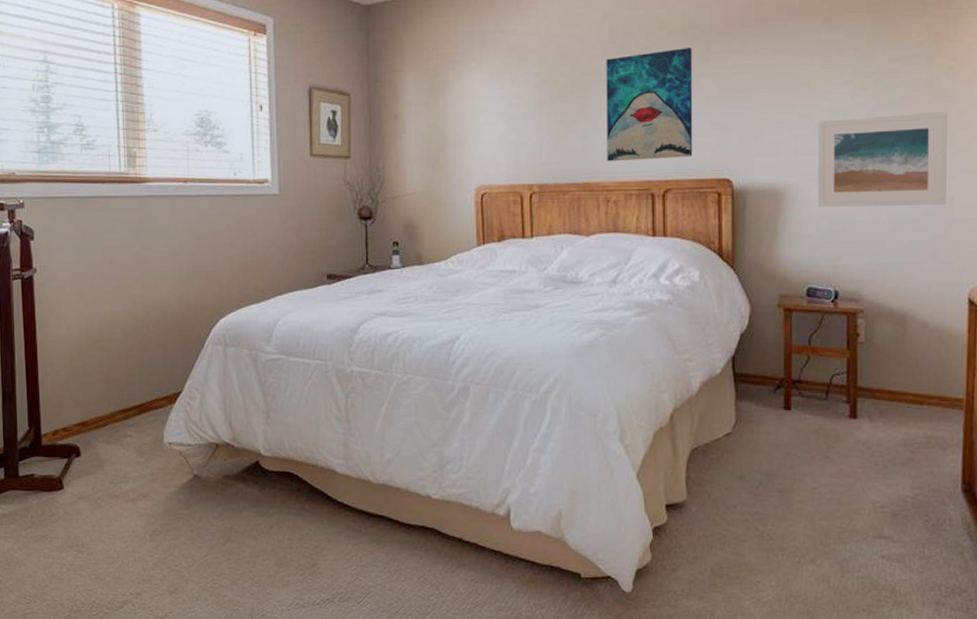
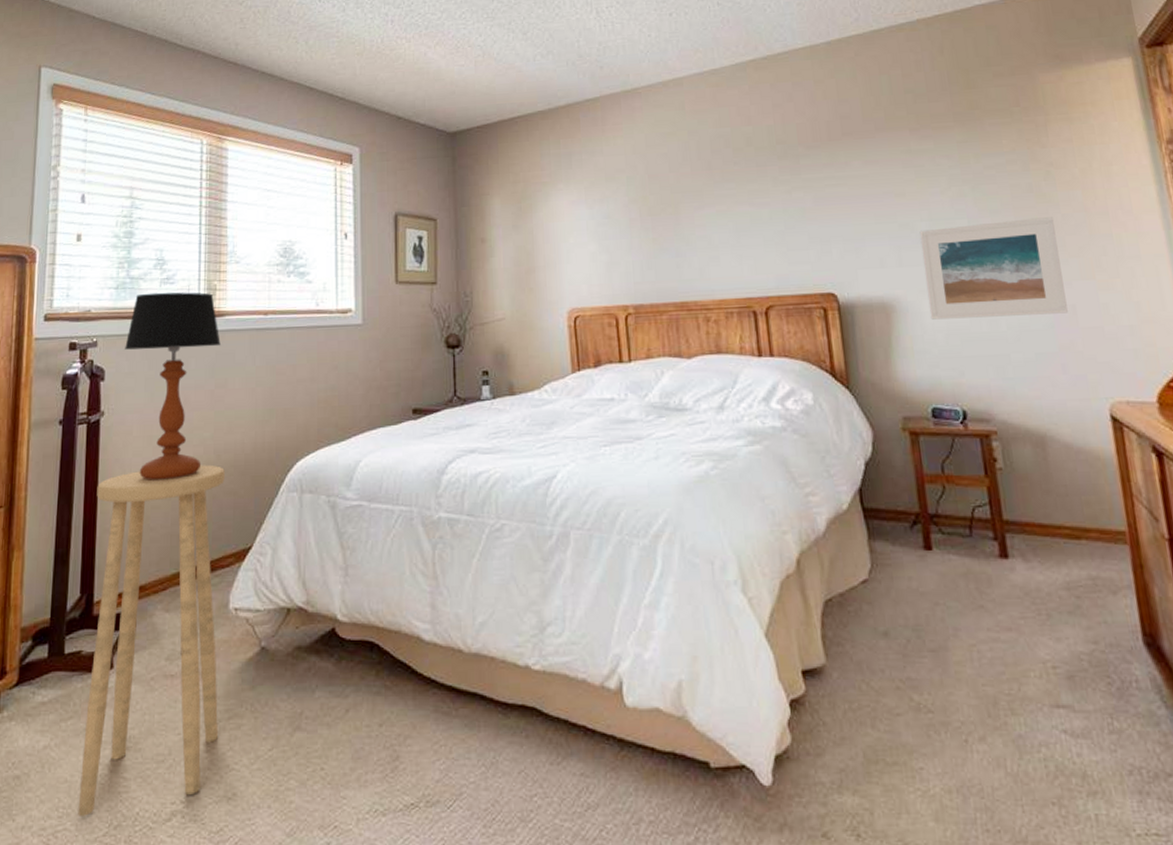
stool: none [36,319,159,603] -> present [78,464,225,816]
table lamp: none [51,157,143,332] -> present [125,292,221,481]
wall art: present [606,48,693,162] -> none [695,162,793,279]

